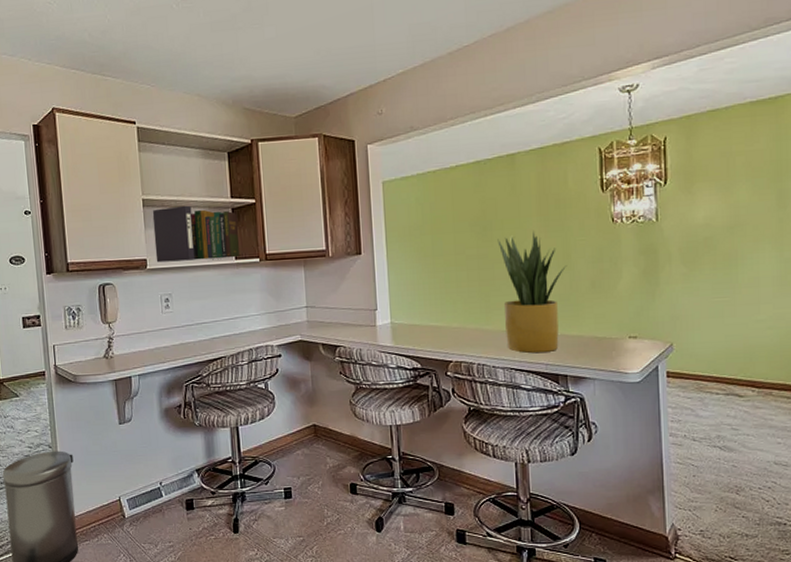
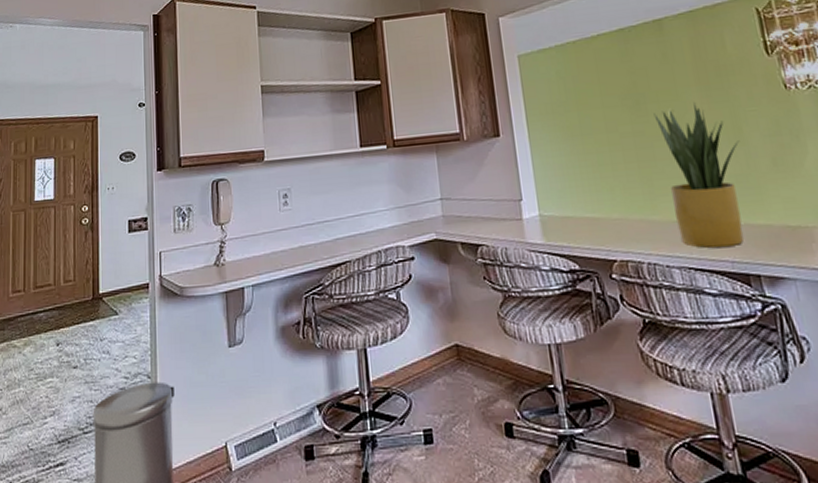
binder: present [152,205,196,263] -> none [271,90,317,154]
books: present [191,210,240,260] -> none [312,94,365,150]

